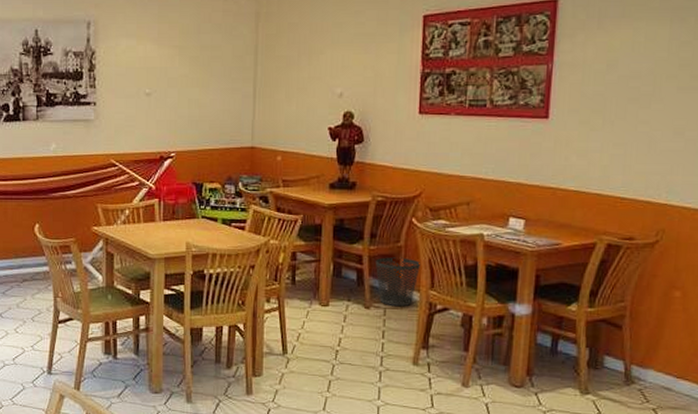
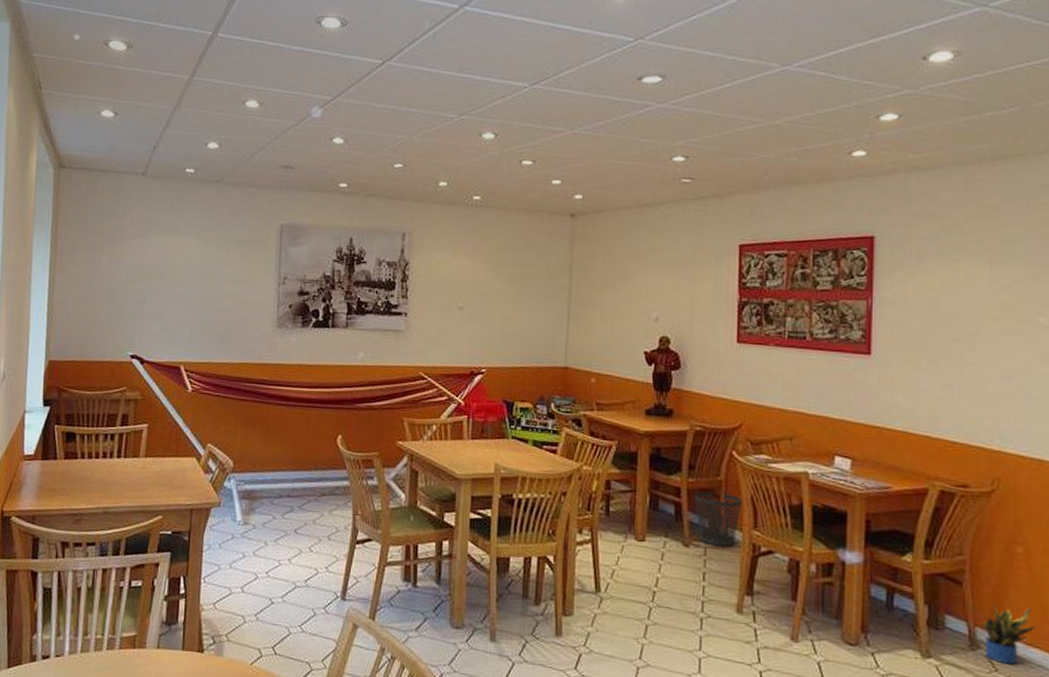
potted plant: none [638,343,687,396] -> present [983,603,1036,665]

